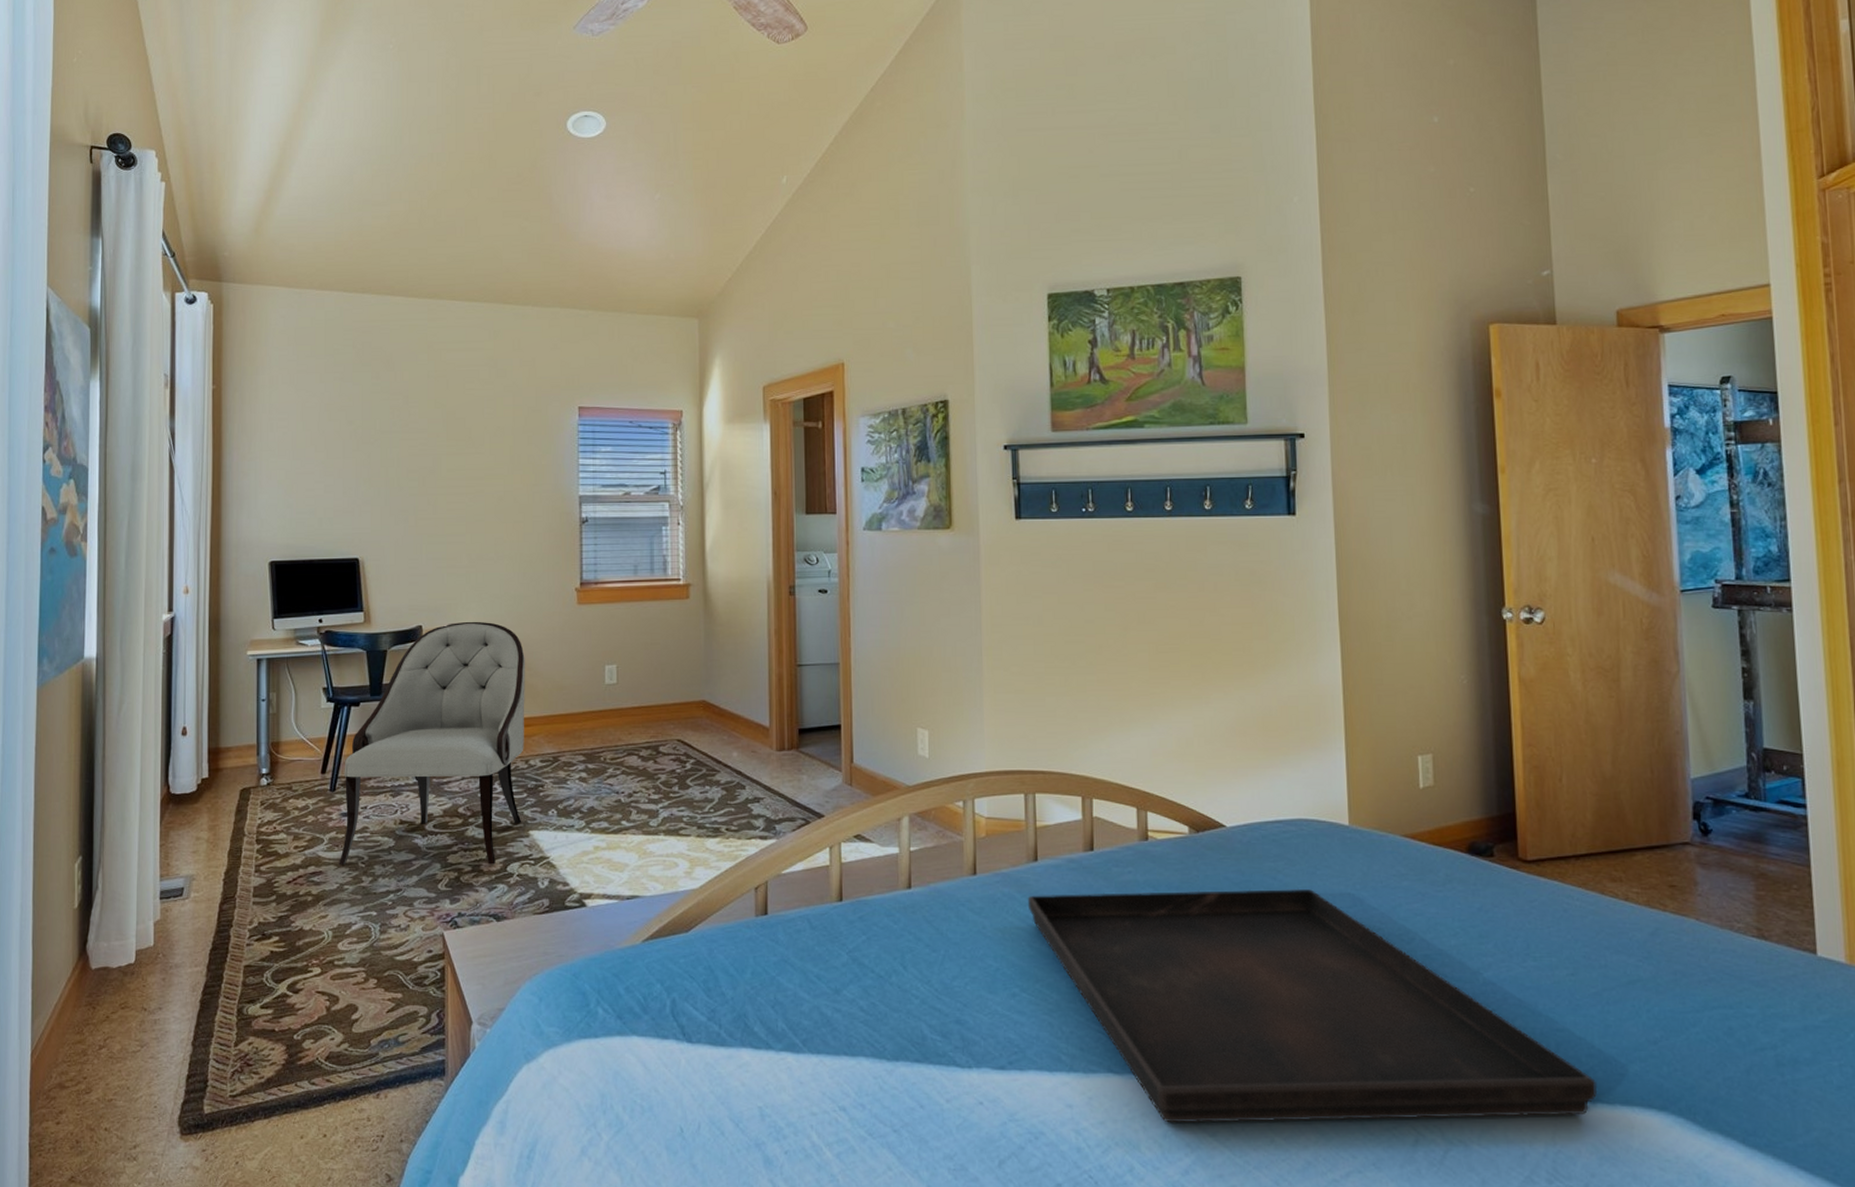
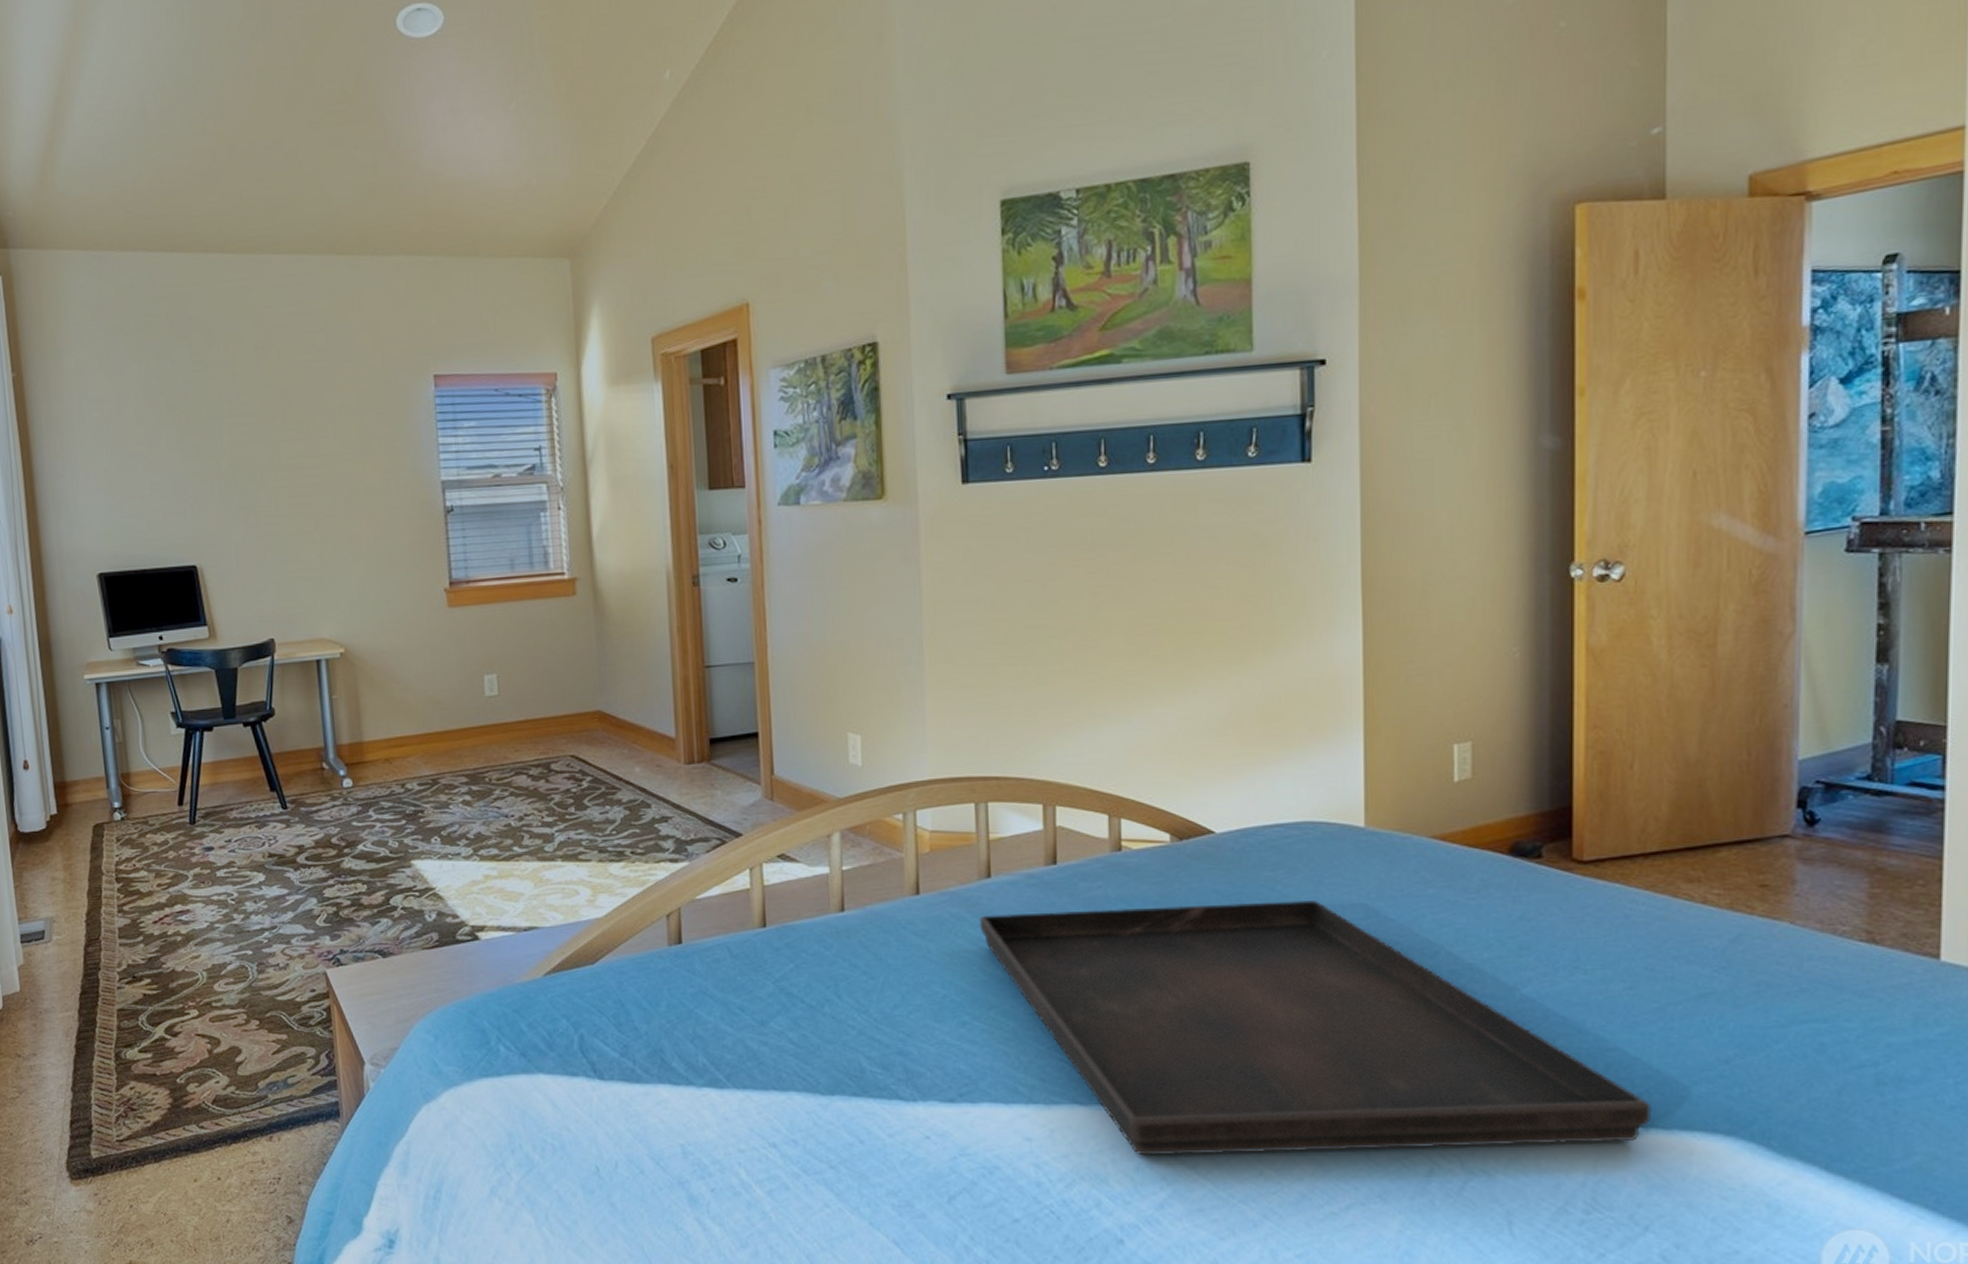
armchair: present [339,621,525,865] -> none [202,631,401,903]

